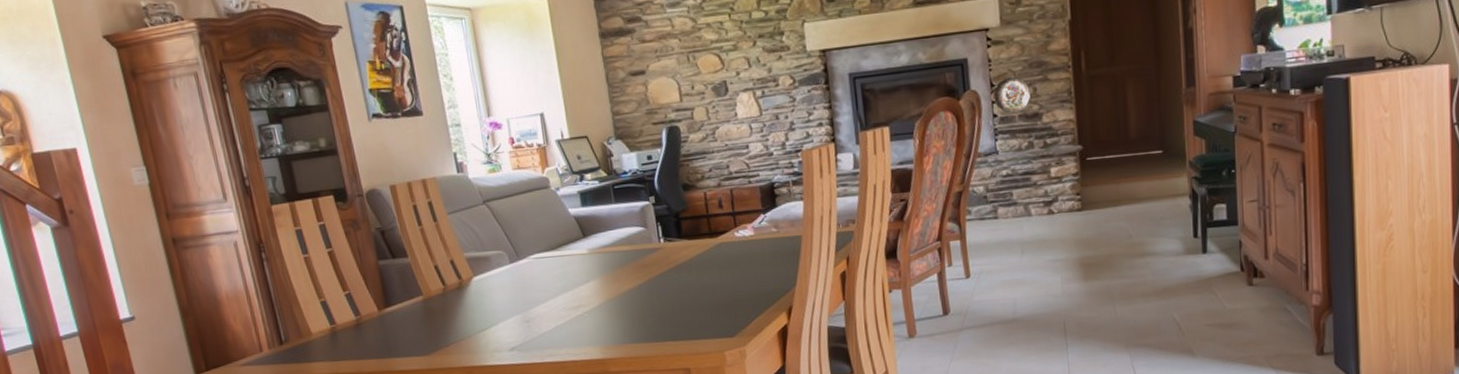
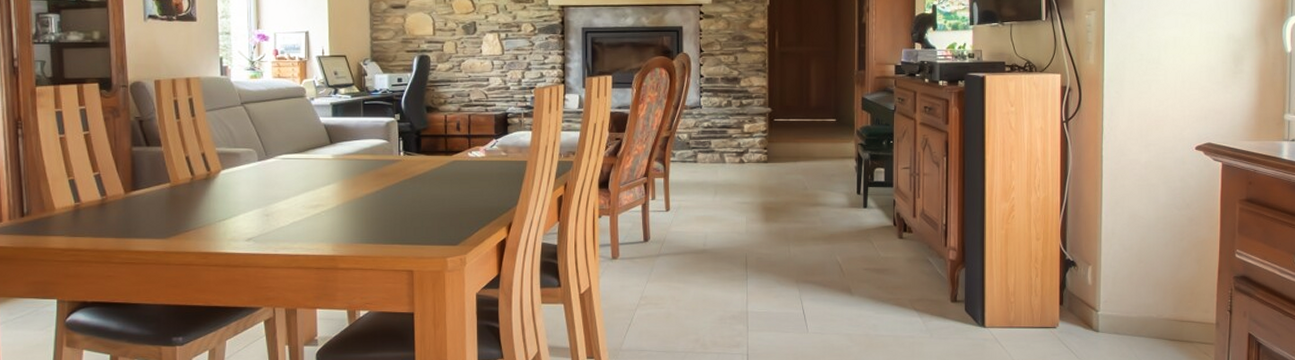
decorative plate: present [993,76,1031,114] -> none [702,45,733,76]

